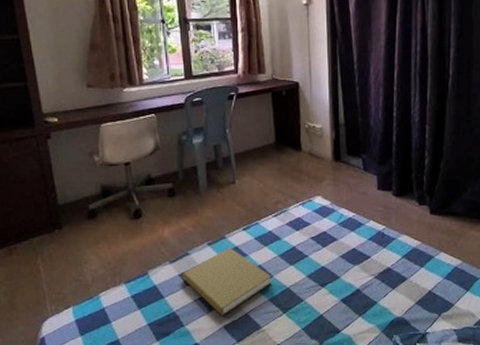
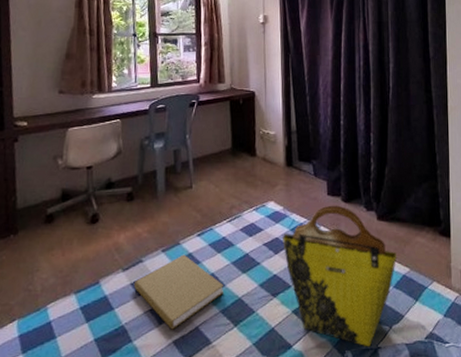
tote bag: none [331,199,449,332] -> present [283,205,396,347]

